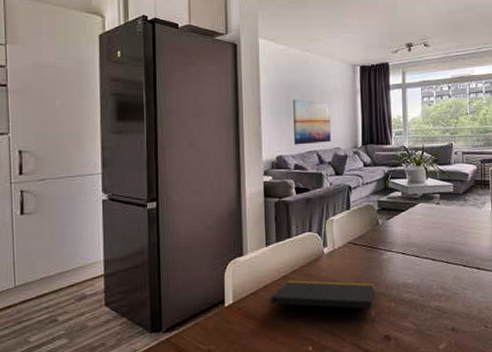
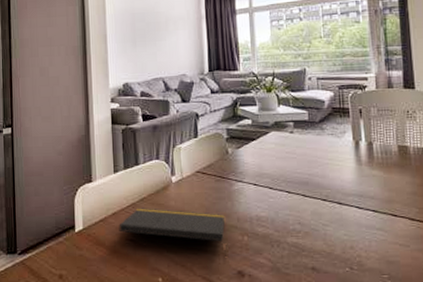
wall art: present [293,99,331,145] -> none [138,27,176,72]

